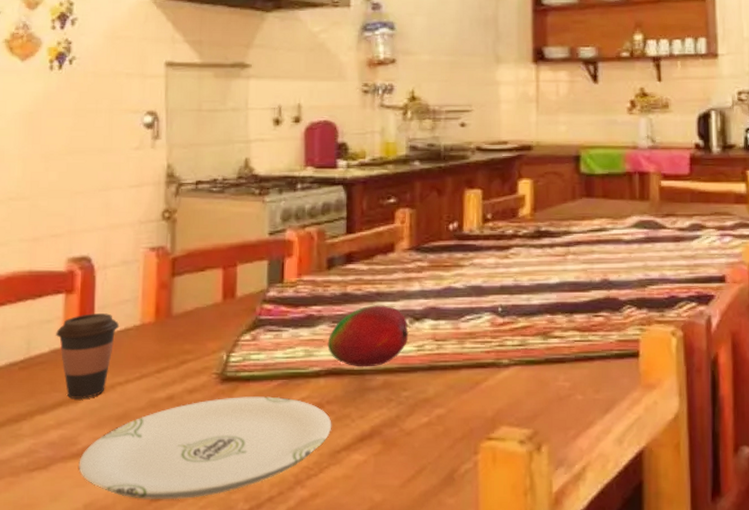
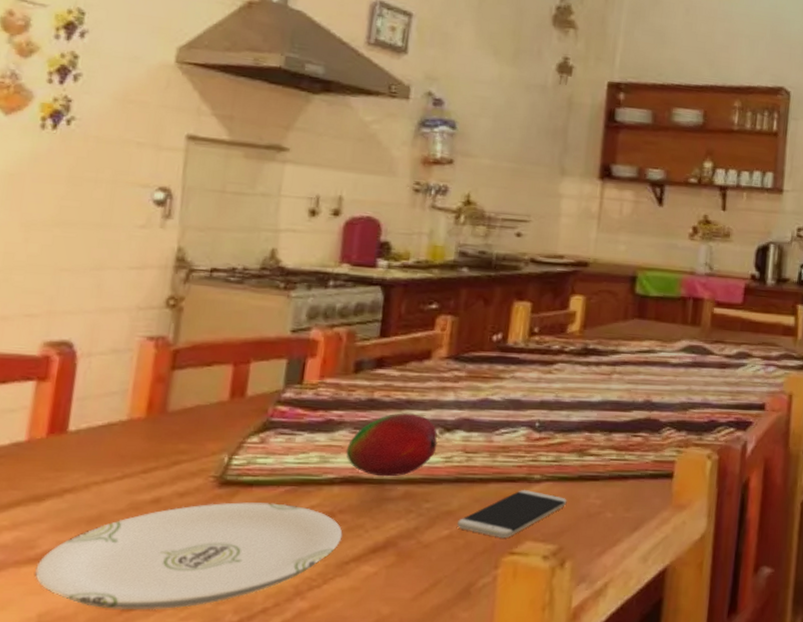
coffee cup: present [56,313,120,400] -> none [20,405,102,499]
smartphone: none [435,374,537,423] -> present [457,489,567,537]

